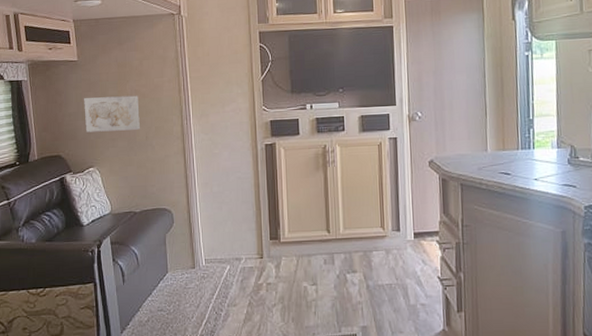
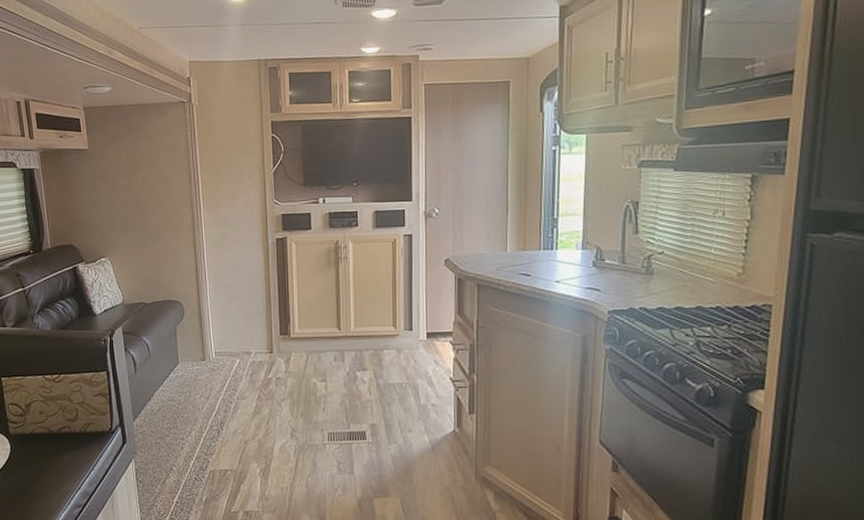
wall art: present [84,95,140,132] -> none [95,185,151,222]

